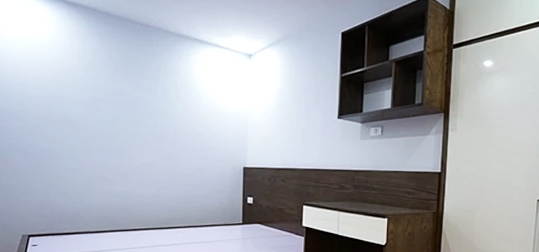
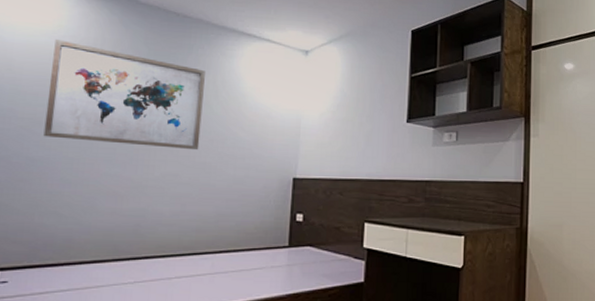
wall art: none [48,50,167,144] -> present [43,40,205,151]

